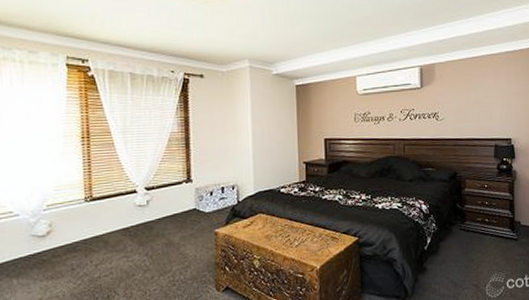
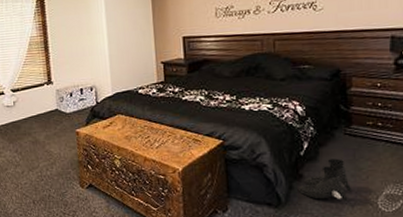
boots: none [422,251,466,291] -> present [297,158,353,202]

